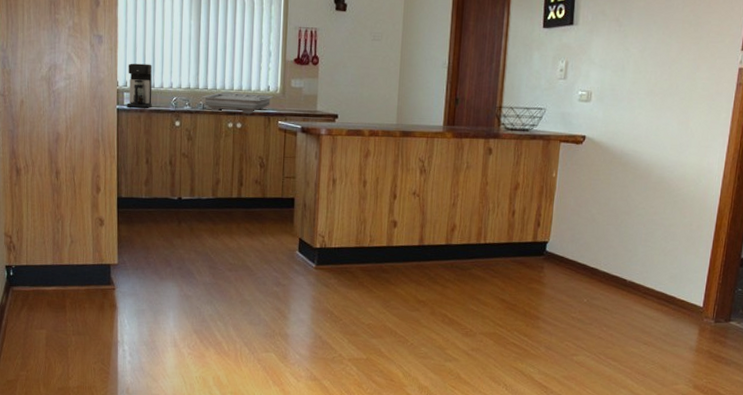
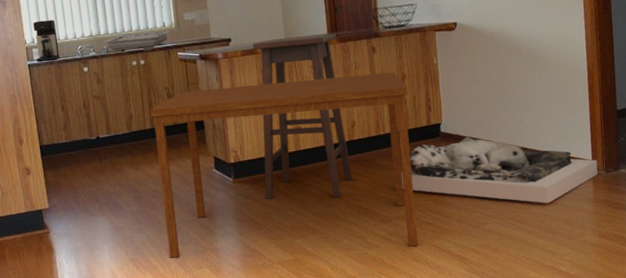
dining table: none [236,164,519,367] -> present [149,72,418,258]
bar stool: none [346,123,453,303] -> present [253,33,353,200]
dog bed: none [493,260,708,345] -> present [401,136,598,204]

